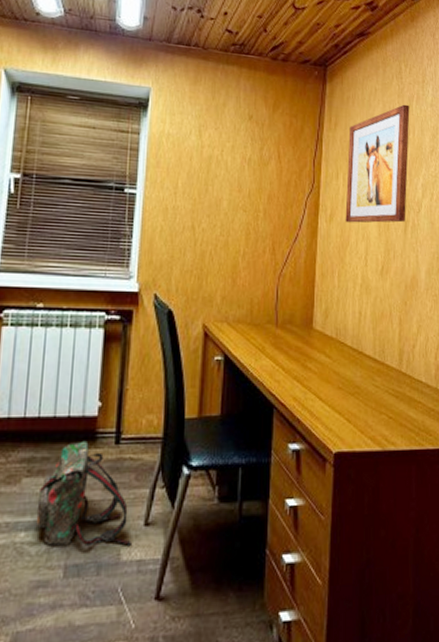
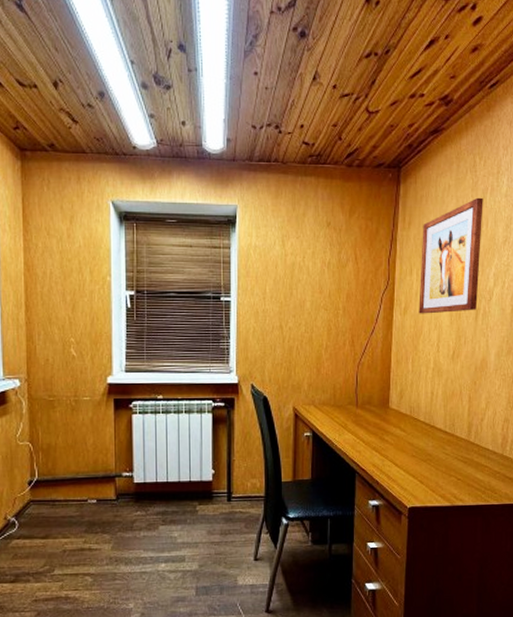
backpack: present [36,440,132,547] -> none [172,499,245,575]

